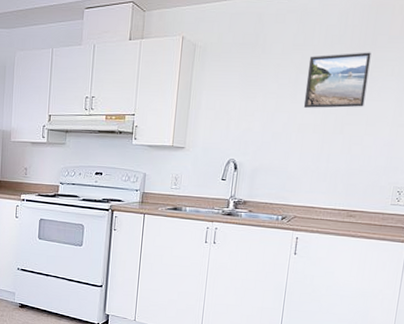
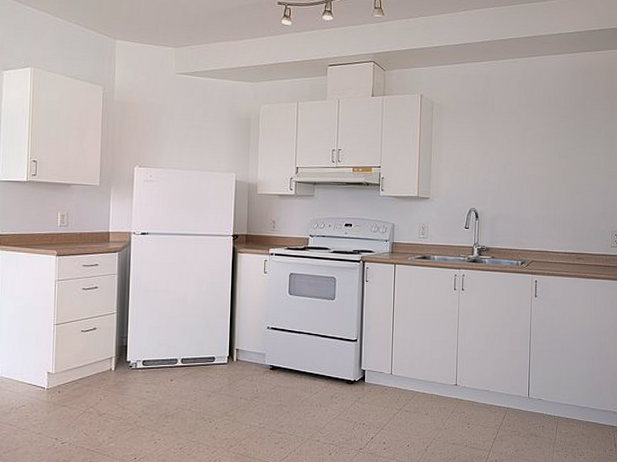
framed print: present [303,52,372,108] -> none [531,112,582,161]

